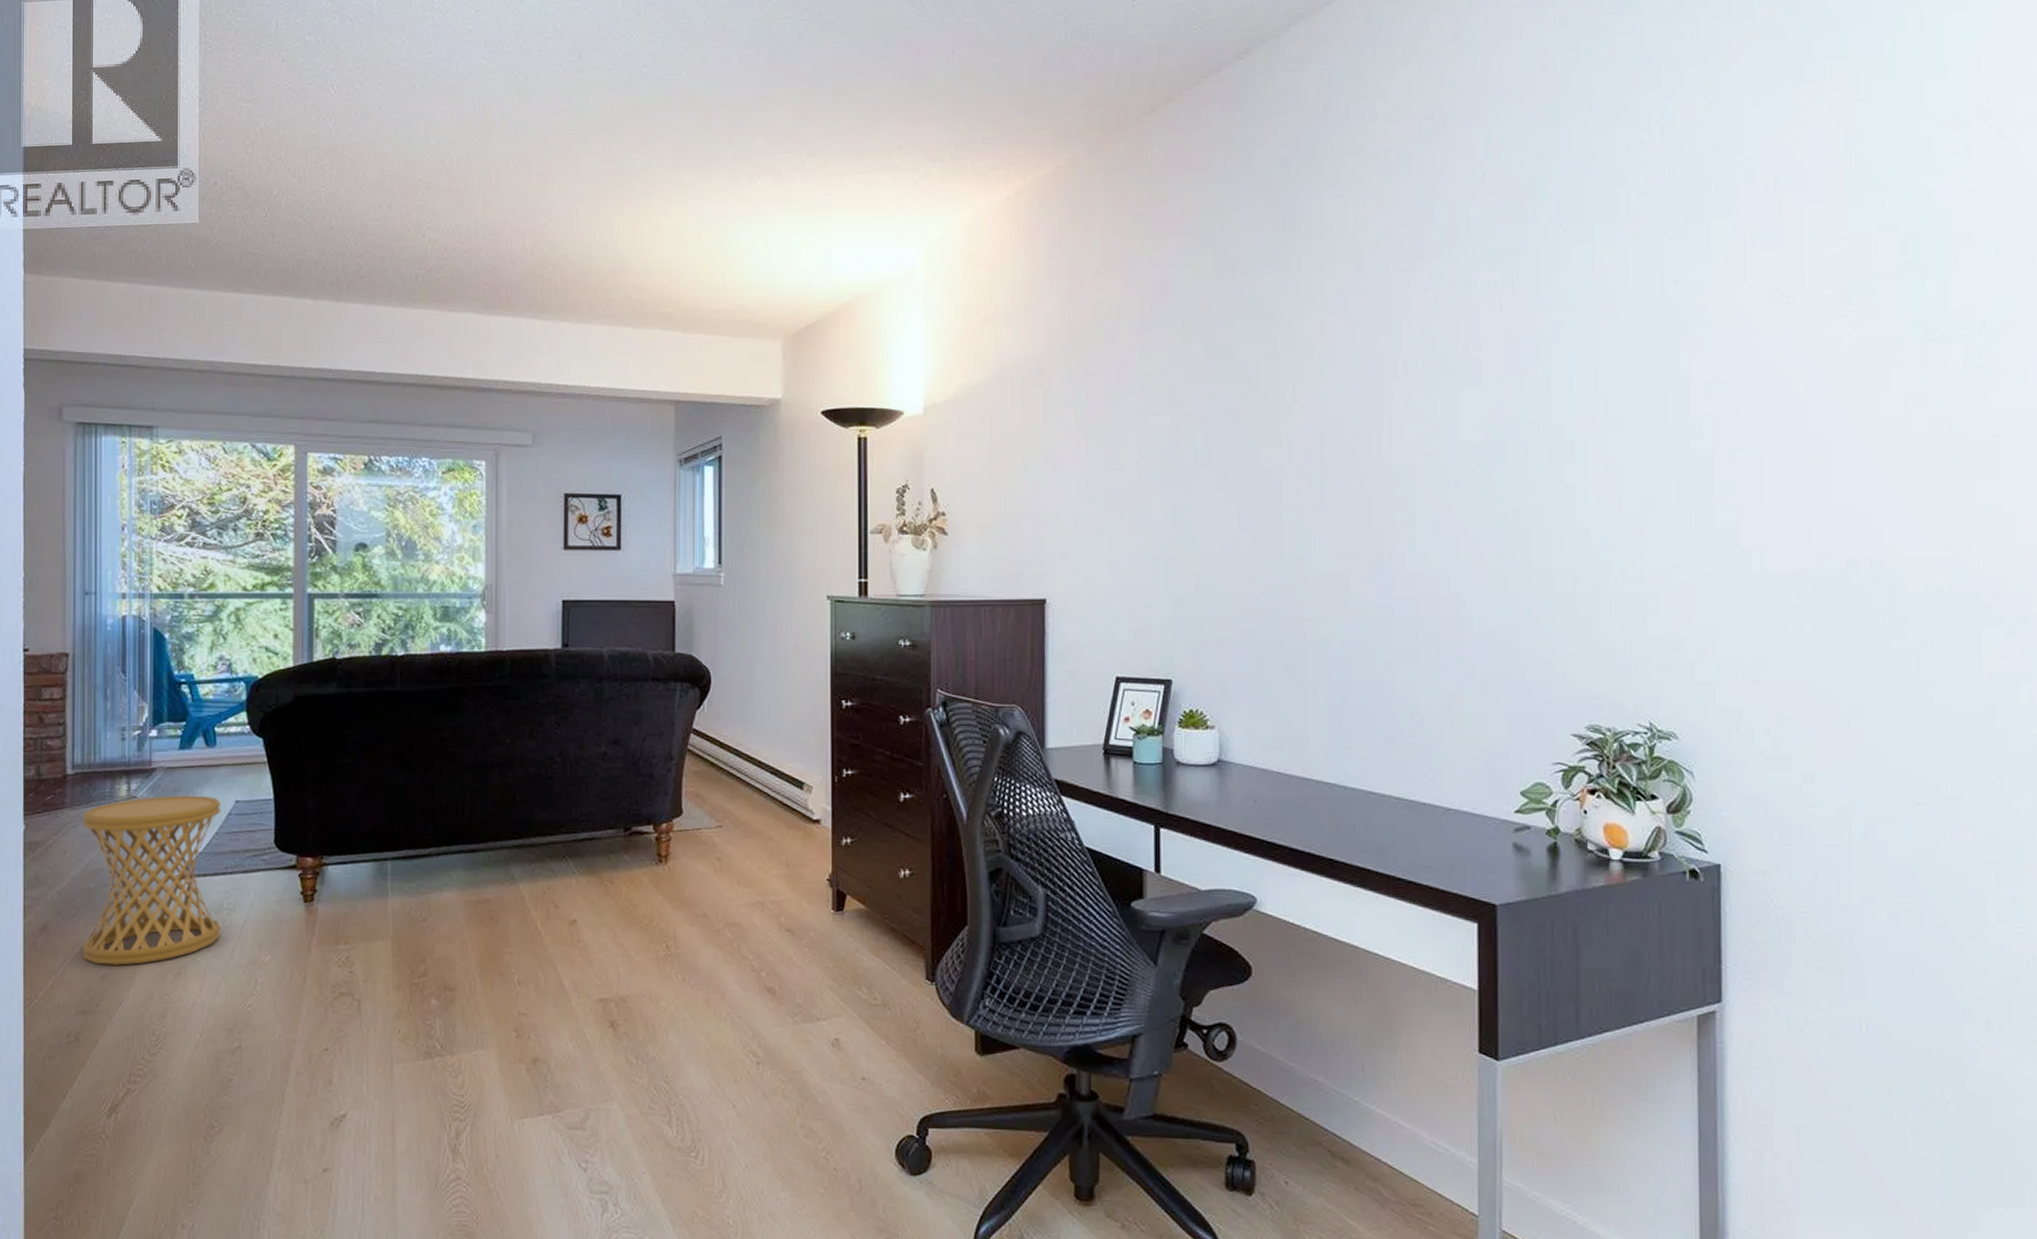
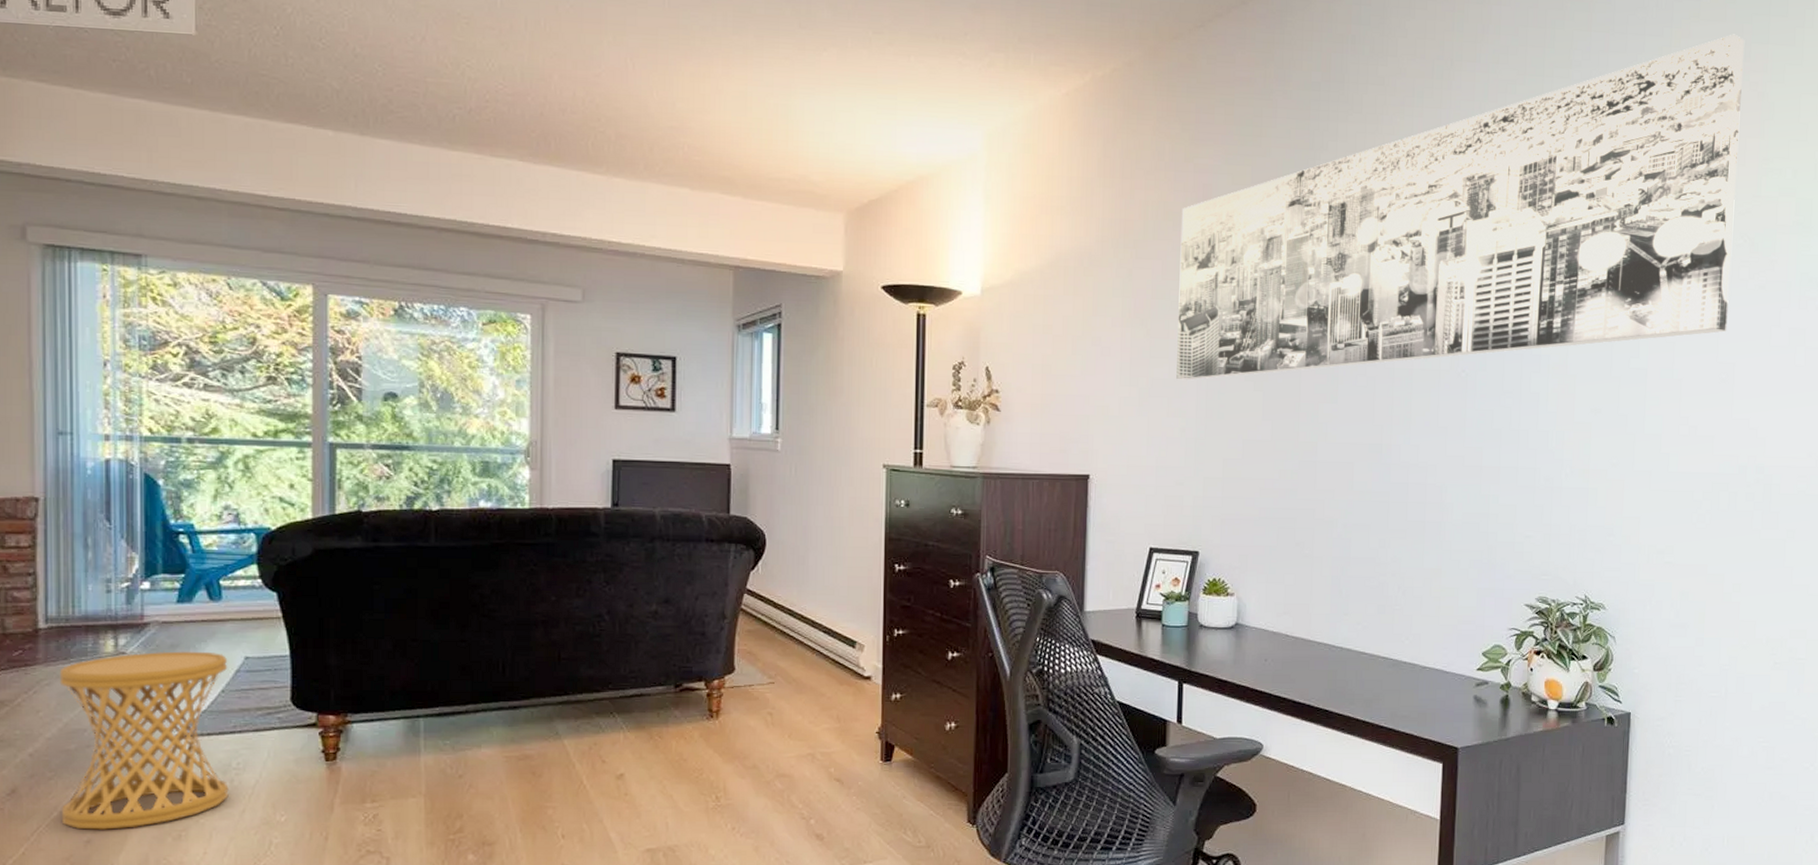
wall art: none [1137,51,1818,492] -> present [1176,34,1745,381]

